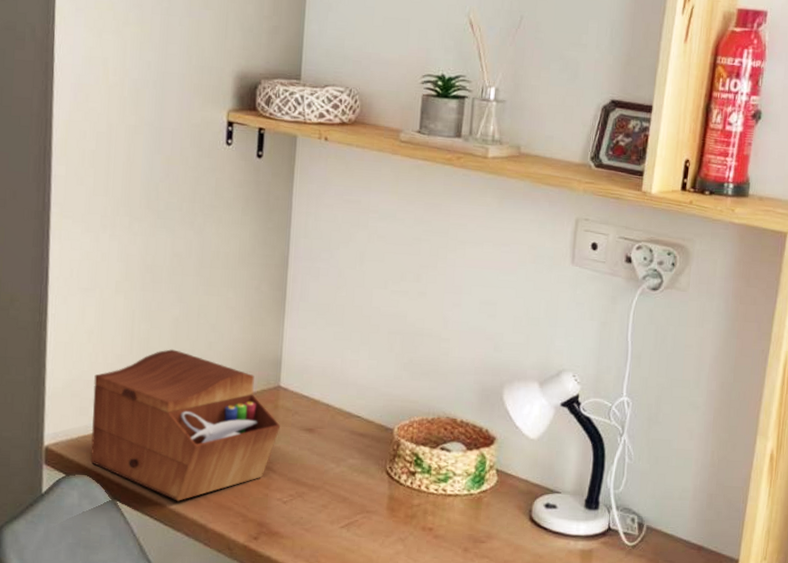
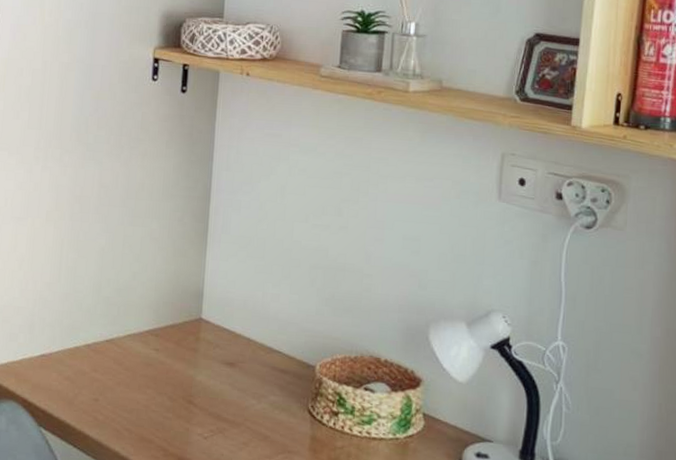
sewing box: present [90,349,281,501] -> none [18,278,202,432]

